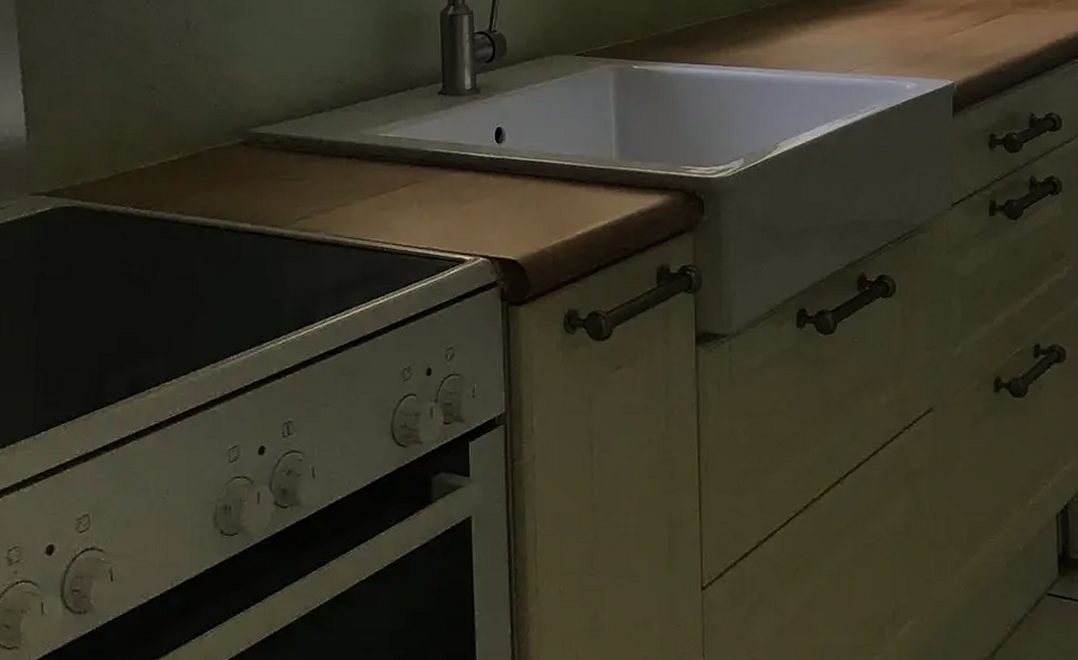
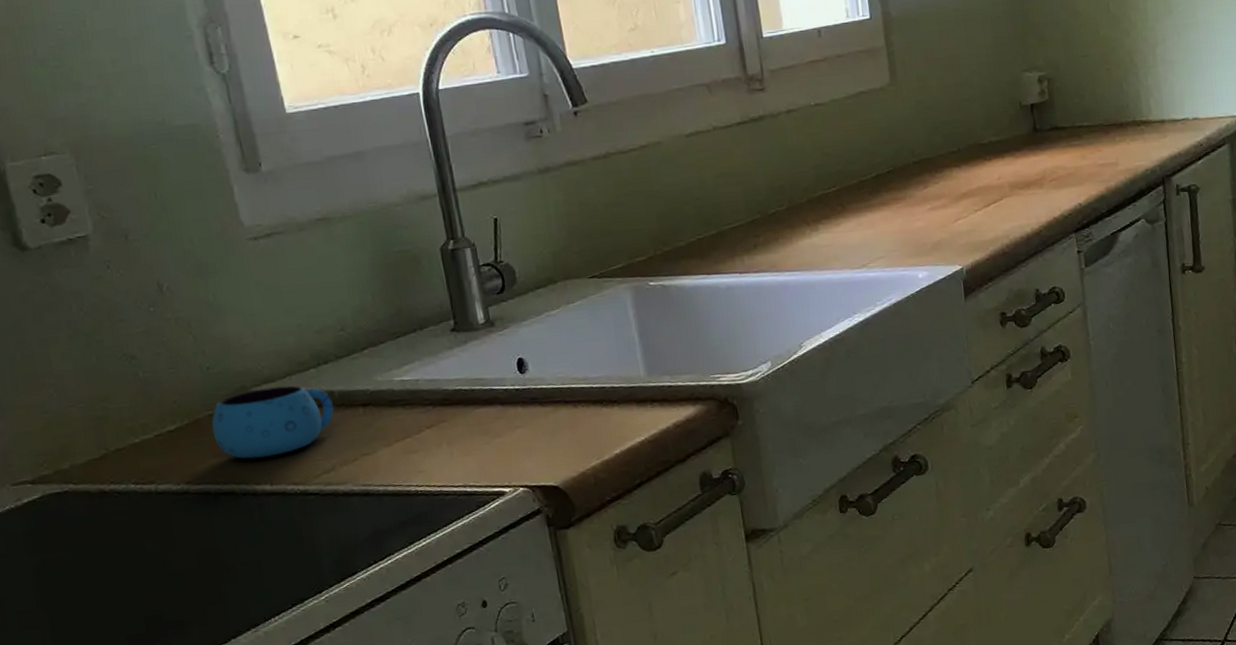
mug: none [209,129,320,196] -> present [211,385,334,459]

